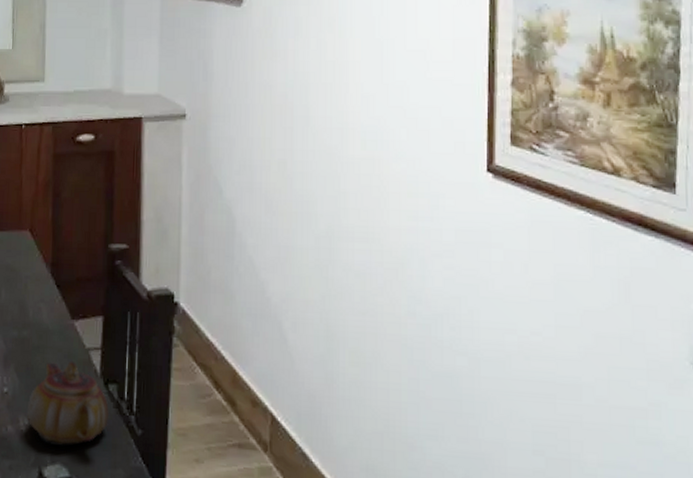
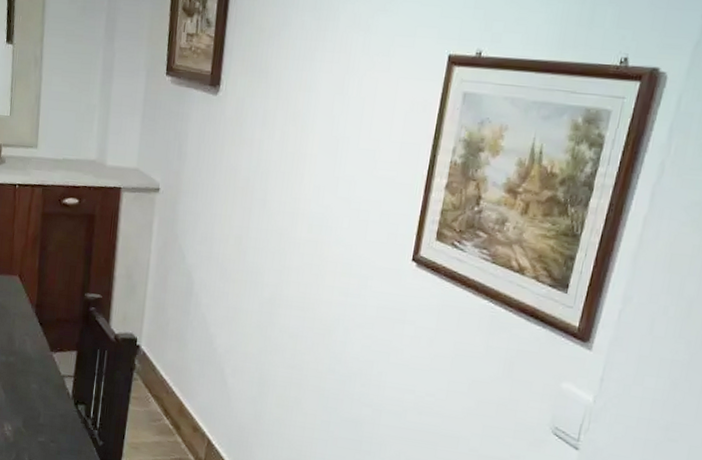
teapot: present [26,362,110,447] -> none [10,383,78,449]

